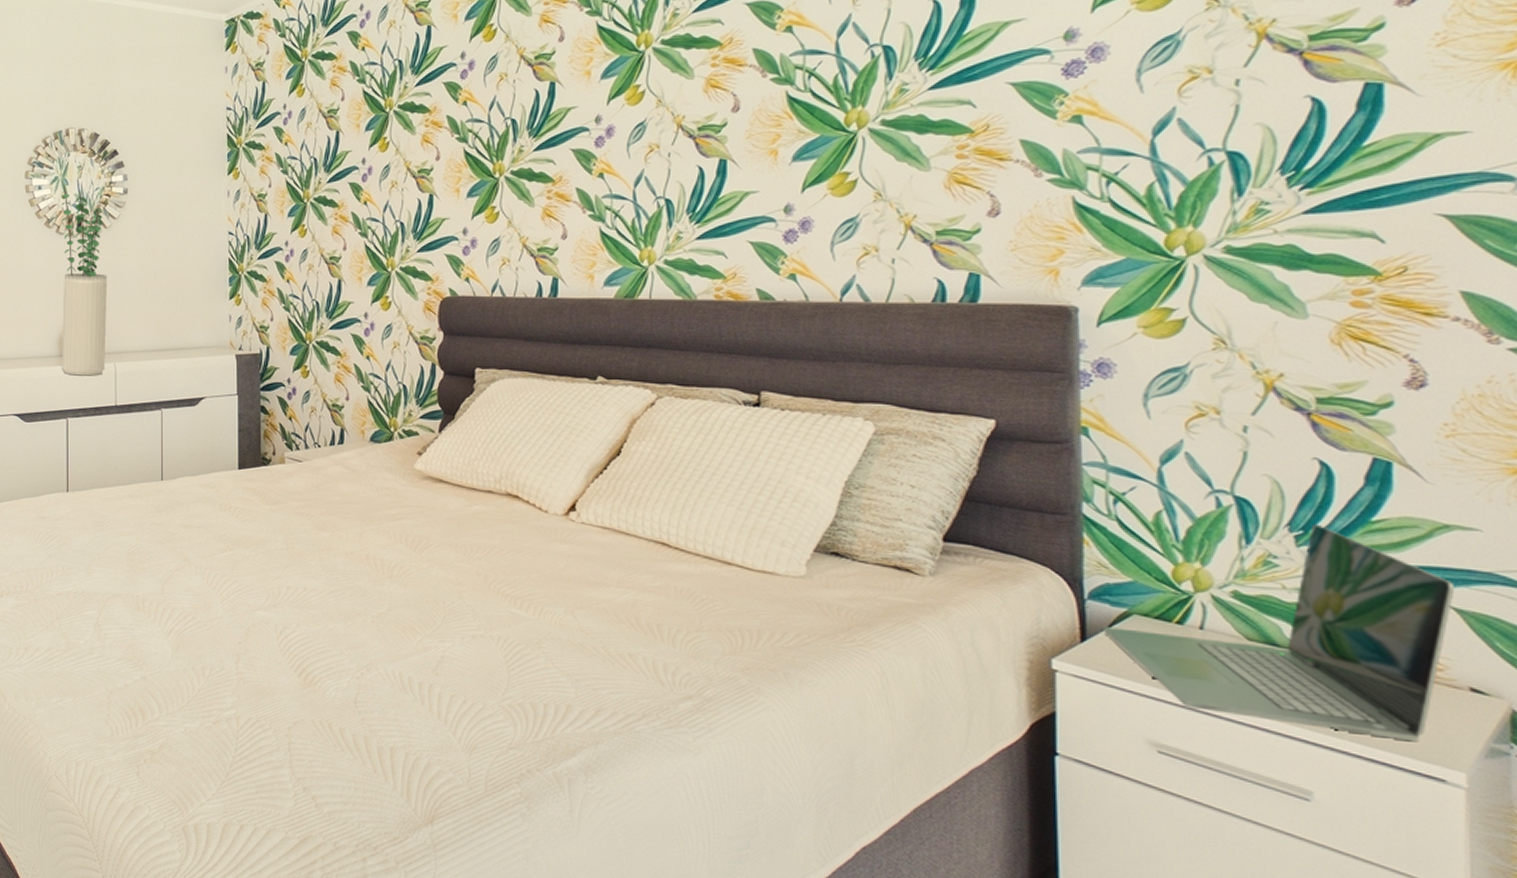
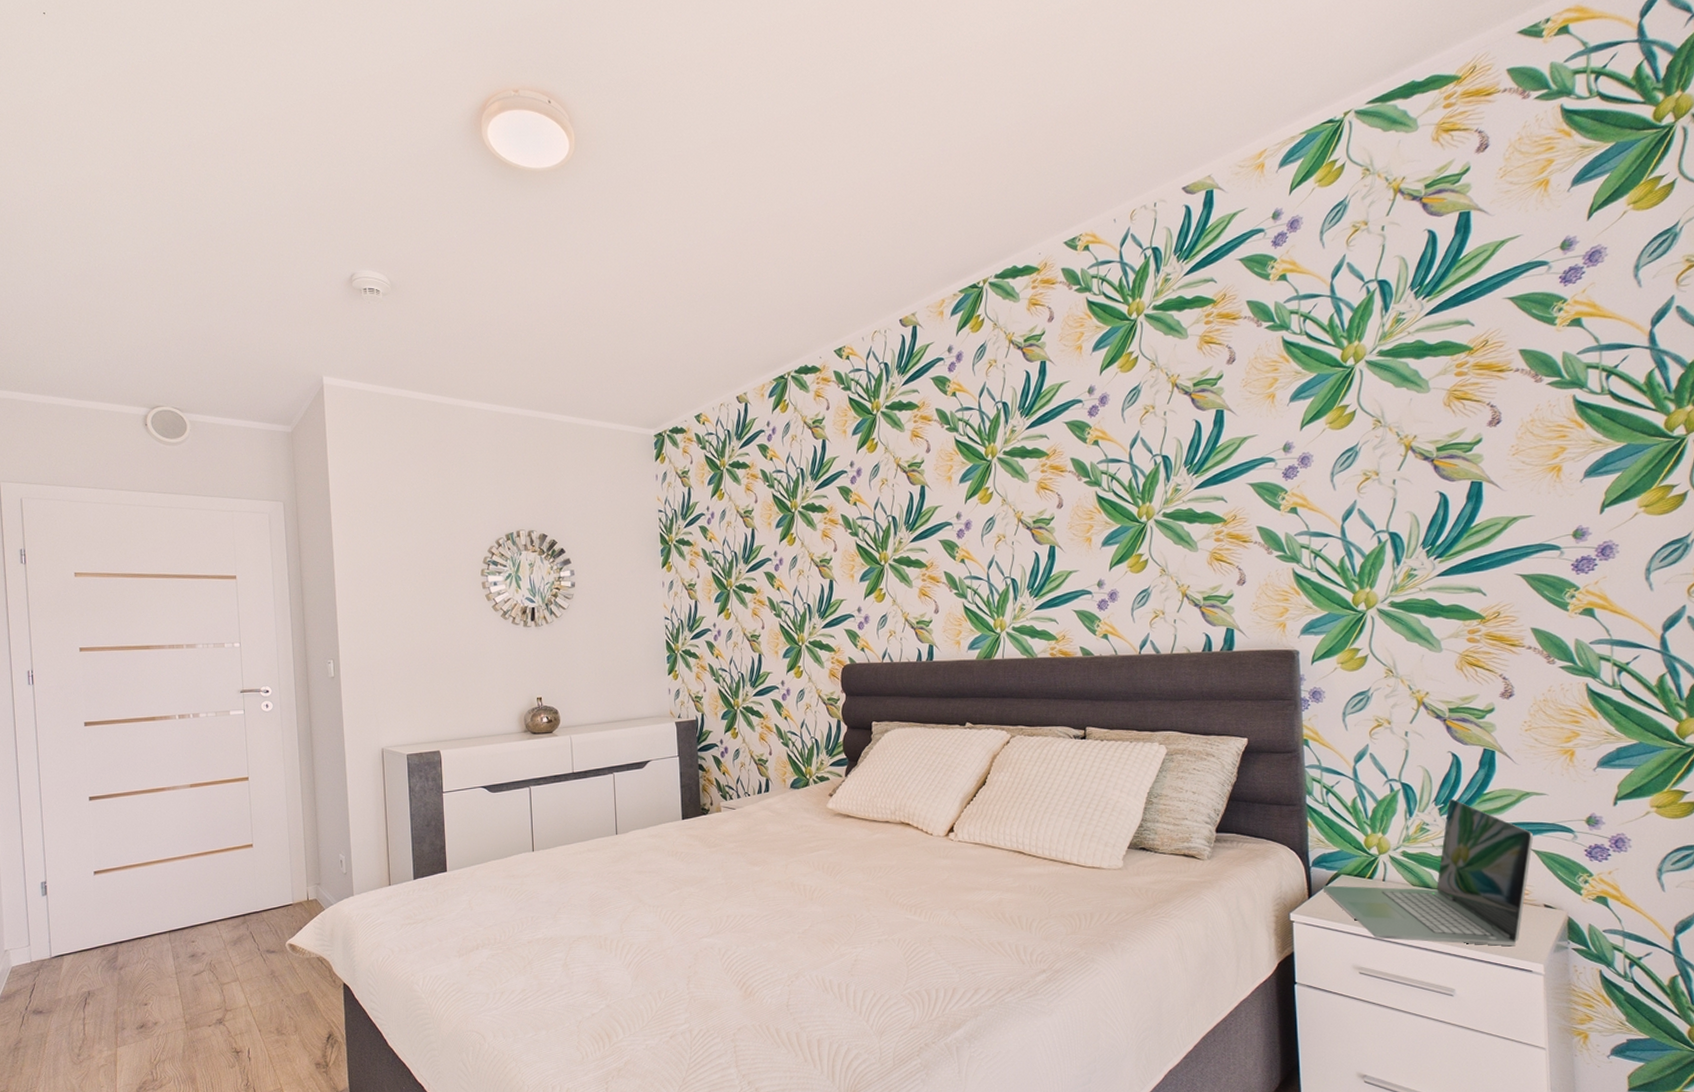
vase: present [61,184,107,376] -> none [515,580,562,749]

